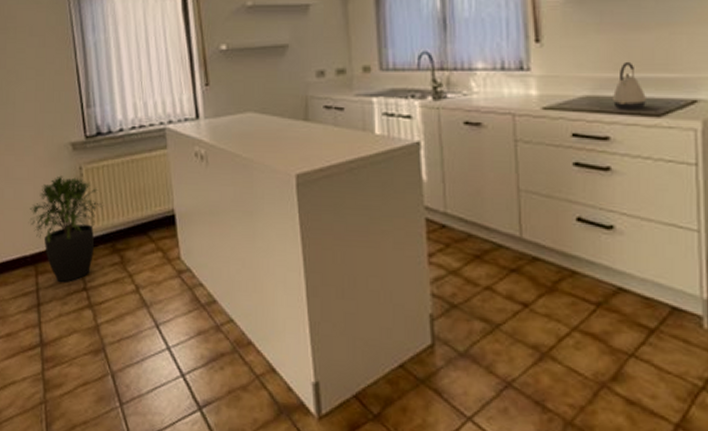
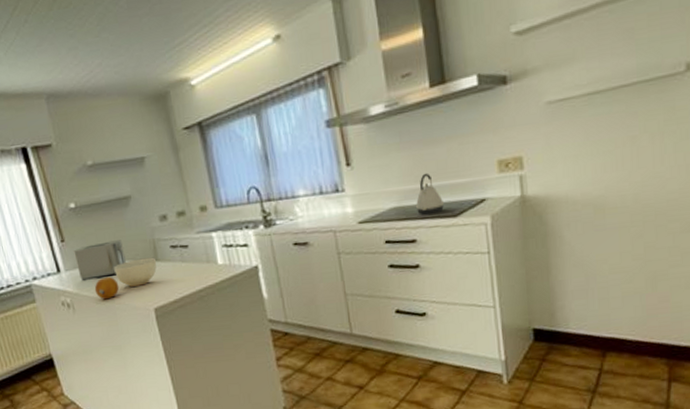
toaster: none [217,91,273,133] -> present [73,240,126,282]
fruit: none [233,131,261,157] -> present [94,276,120,300]
bowl: none [257,115,307,146] -> present [113,257,157,287]

